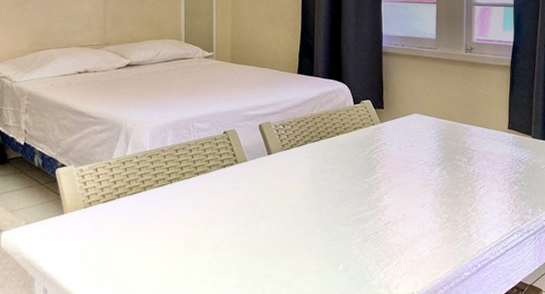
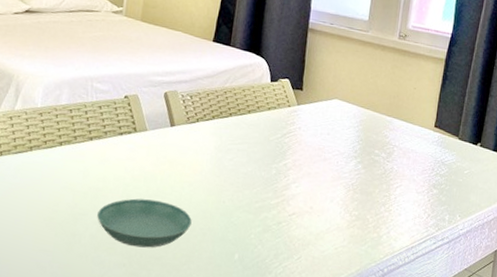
saucer: none [211,223,297,268] -> present [97,198,192,248]

